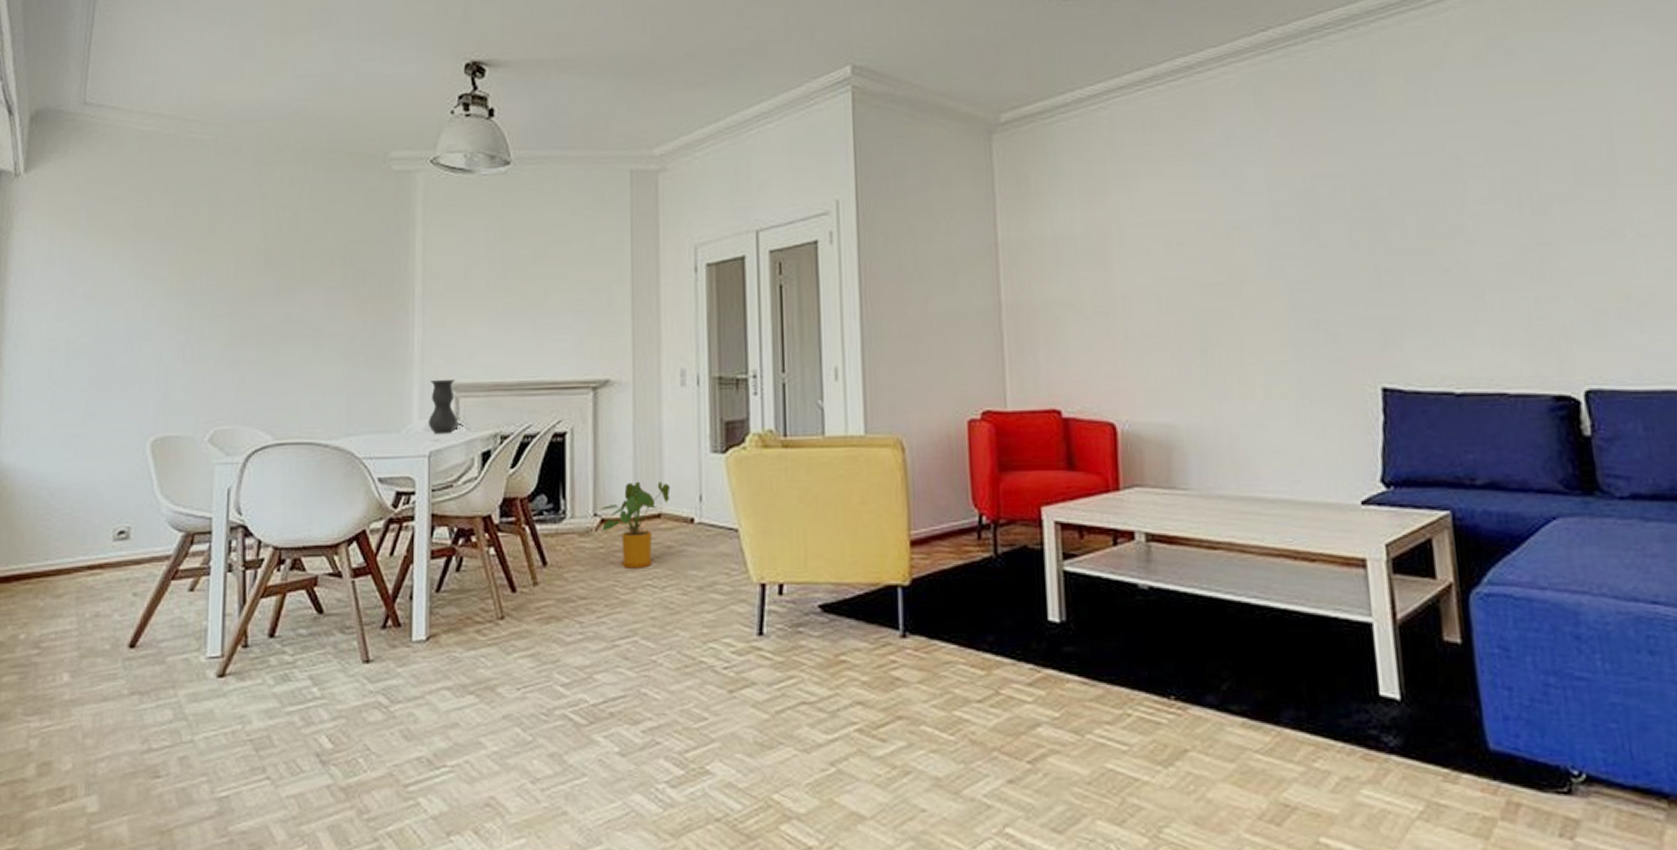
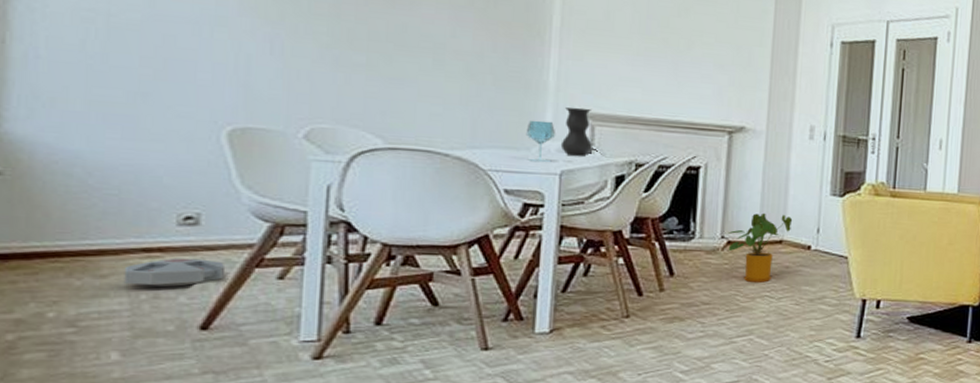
robot vacuum: none [74,573,149,604] -> present [123,257,226,287]
wine glass: none [395,398,423,445] -> present [525,120,556,163]

